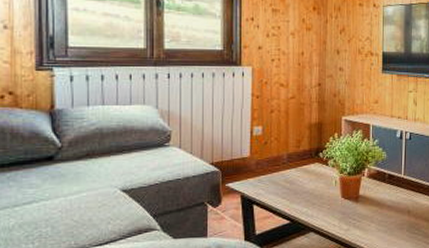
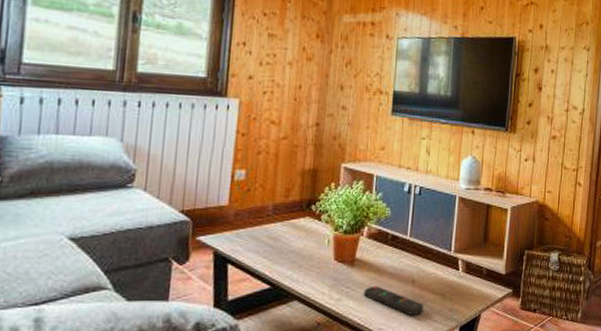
remote control: none [369,217,419,241] -> present [364,285,424,316]

